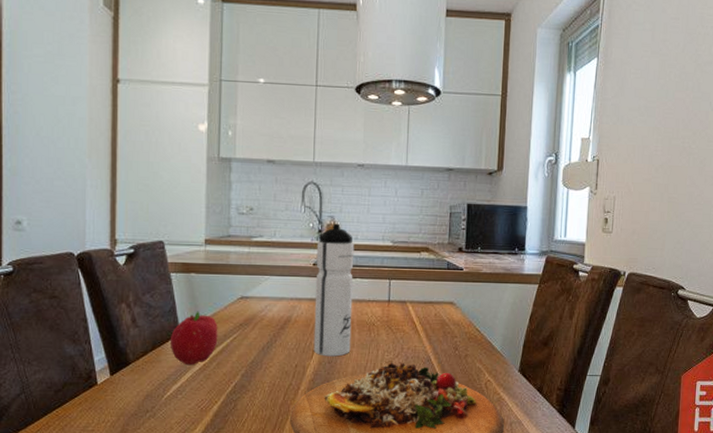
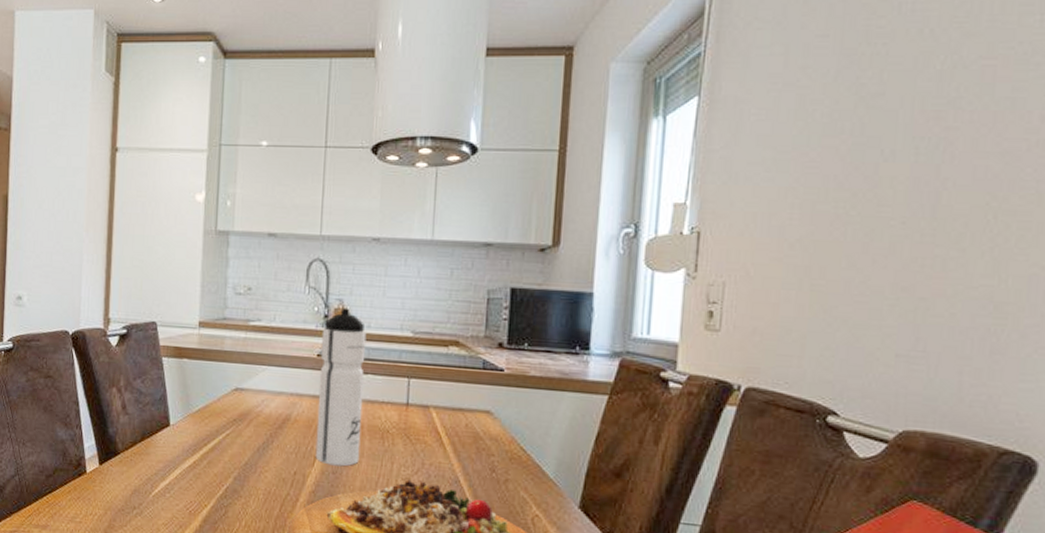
fruit: present [170,311,218,366] -> none [159,401,210,462]

